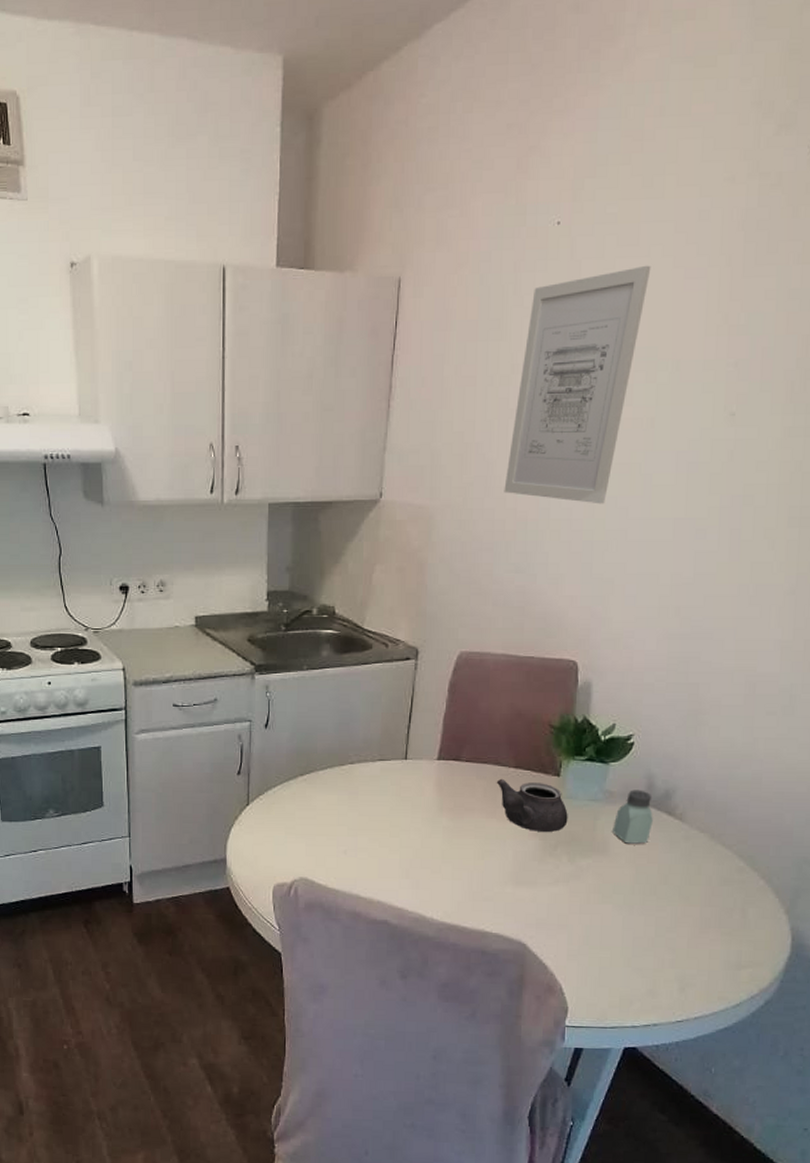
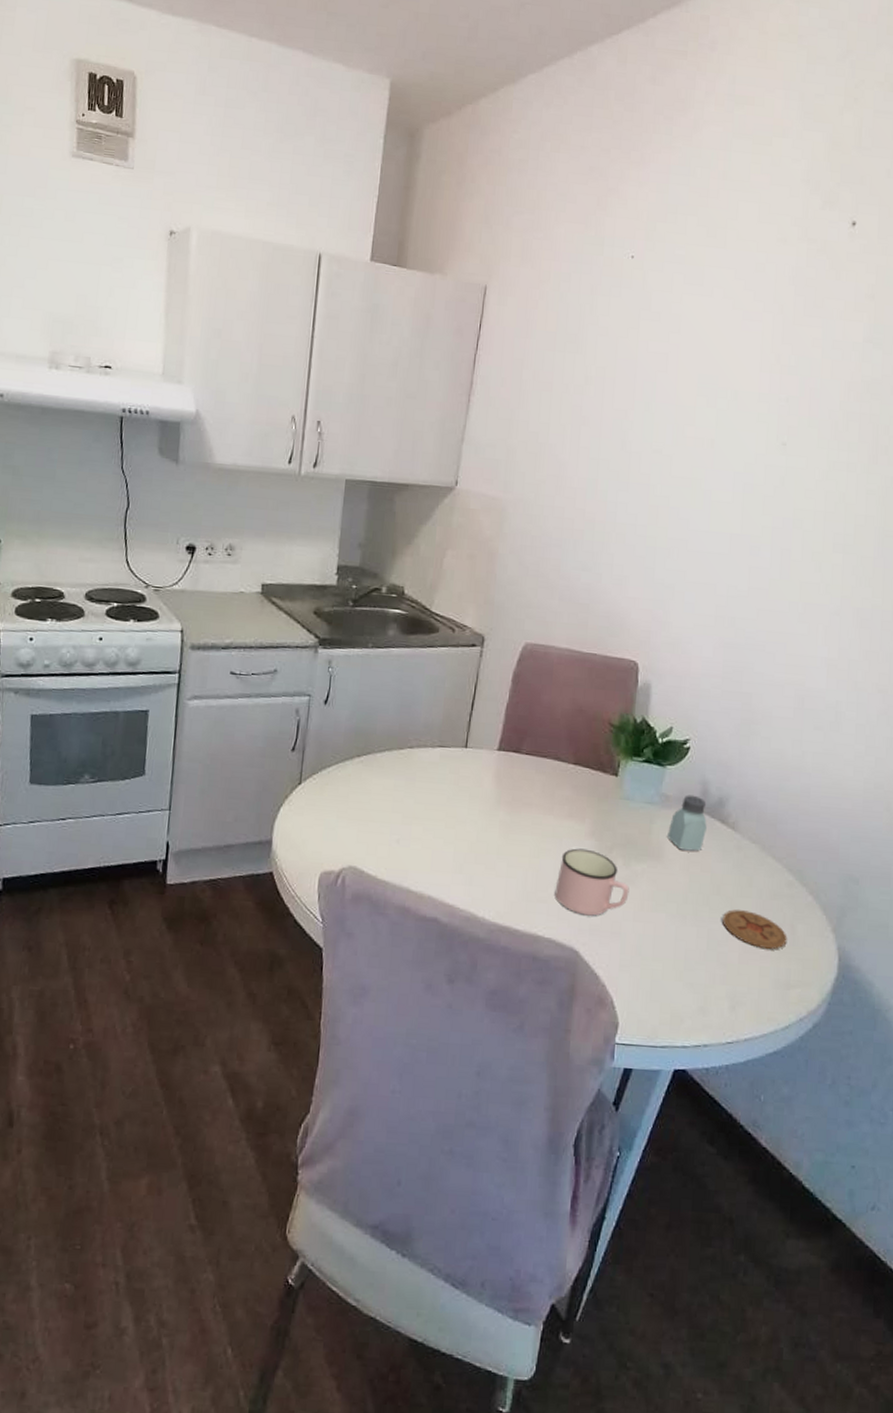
teapot: present [496,778,568,833] -> none [555,774,625,834]
mug: none [500,848,575,911] -> present [555,848,629,916]
wall art: present [504,265,651,504] -> none [574,303,714,514]
coaster: none [671,897,738,933] -> present [723,909,787,949]

